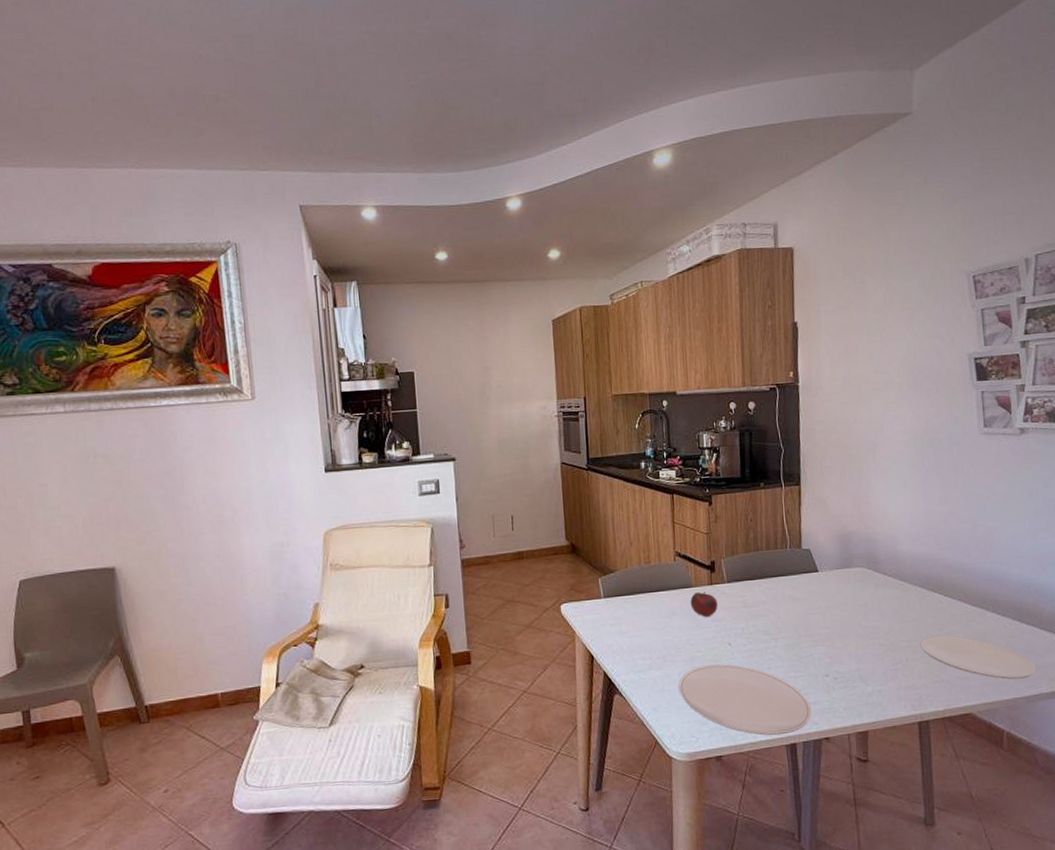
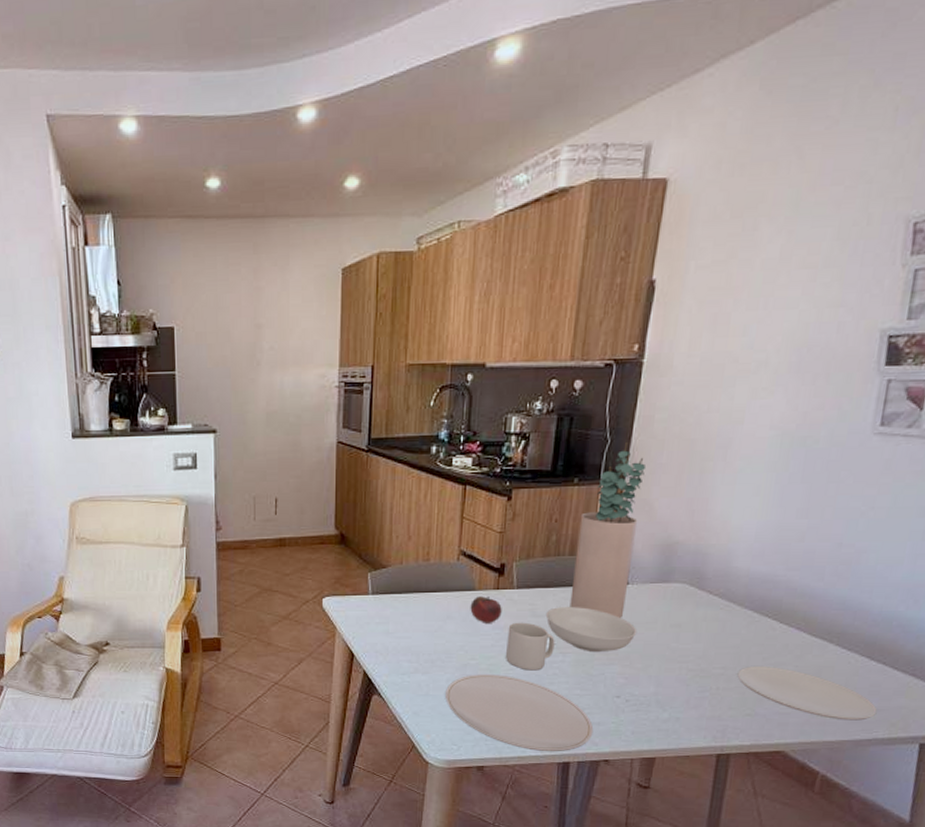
mug: none [725,613,767,658] -> present [506,622,555,671]
bowl: none [755,595,833,636] -> present [545,607,637,653]
vase: none [770,450,819,603] -> present [570,441,647,618]

